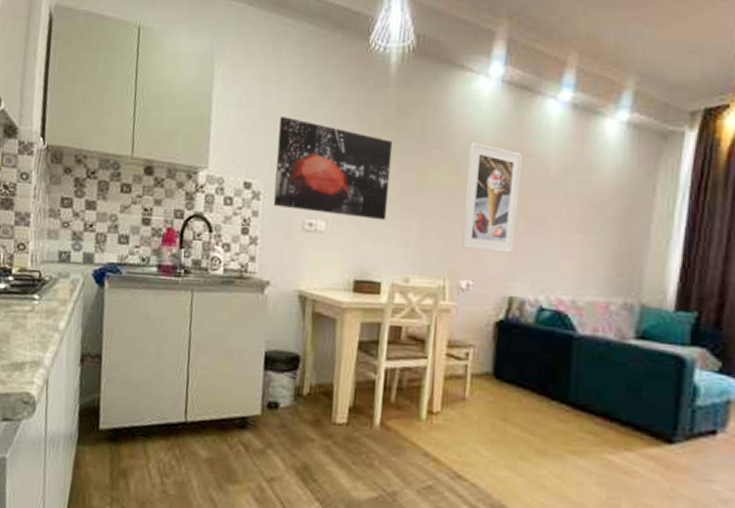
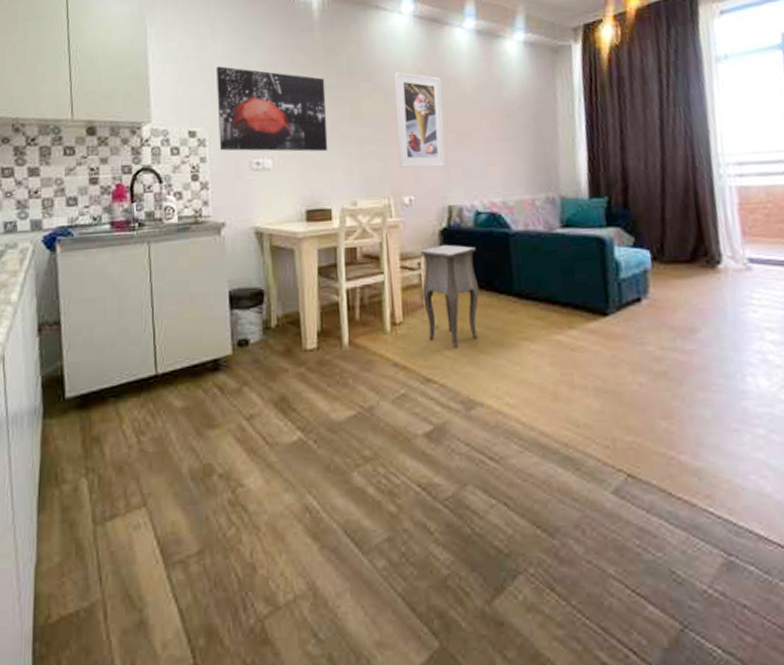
side table: none [465,337,533,448] -> present [419,244,480,347]

